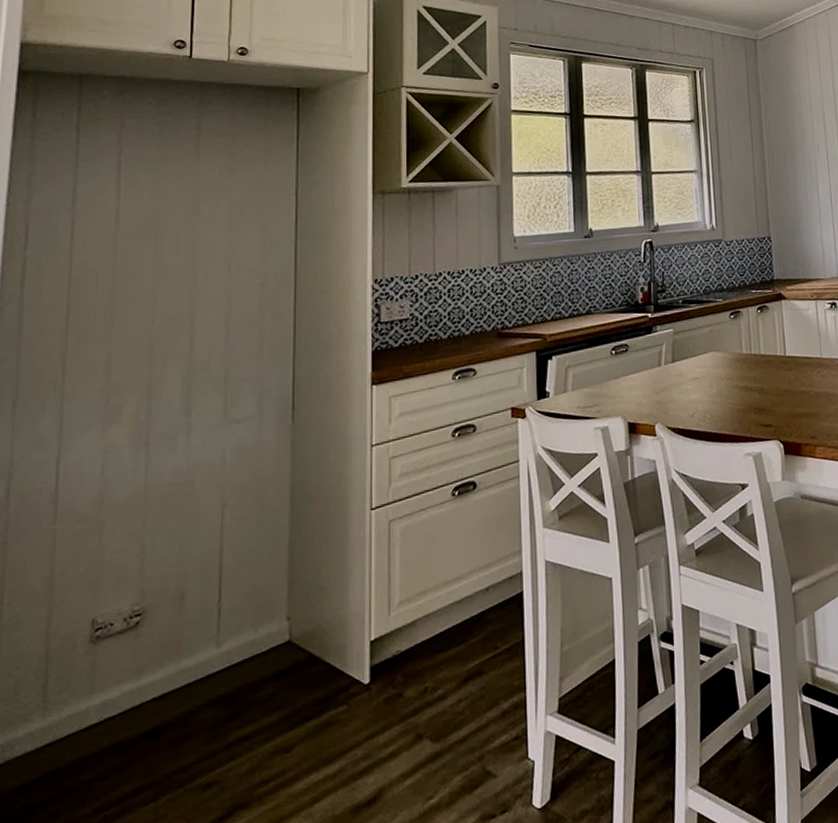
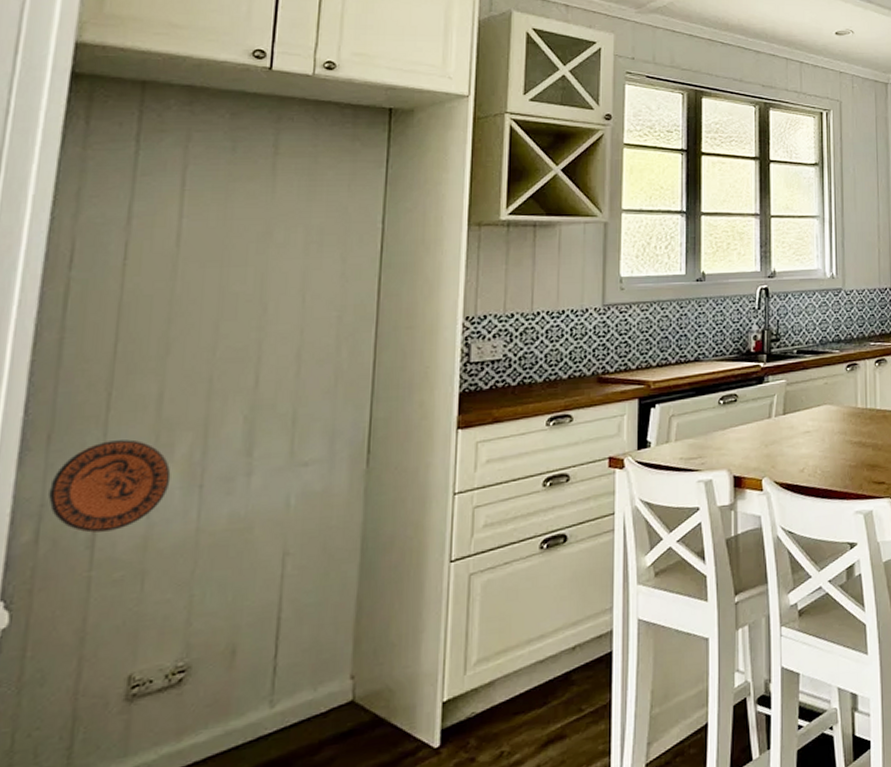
decorative plate: none [16,403,121,489] -> present [48,439,171,533]

